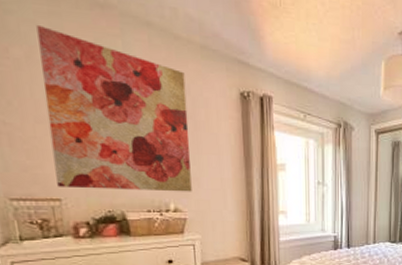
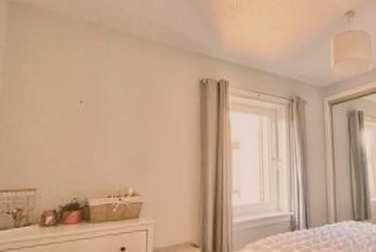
wall art: present [36,24,192,192] -> none [36,46,154,178]

